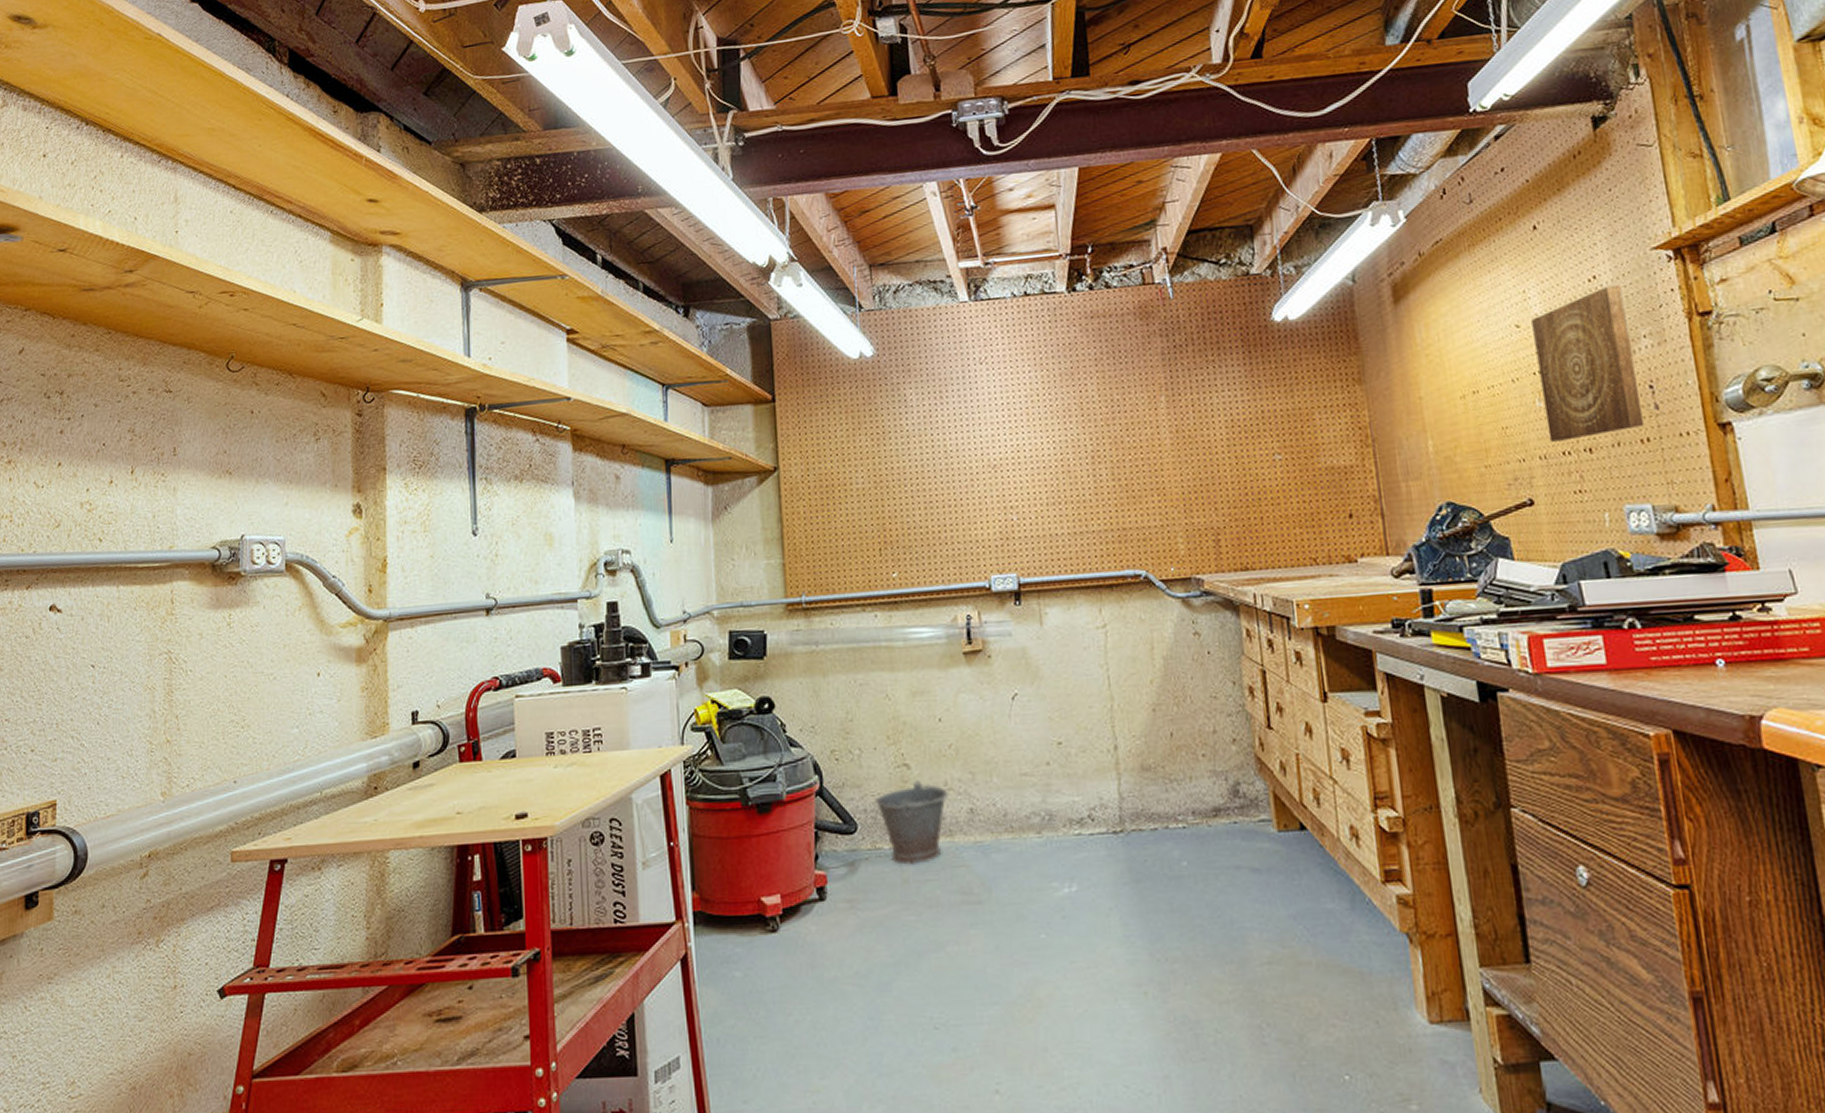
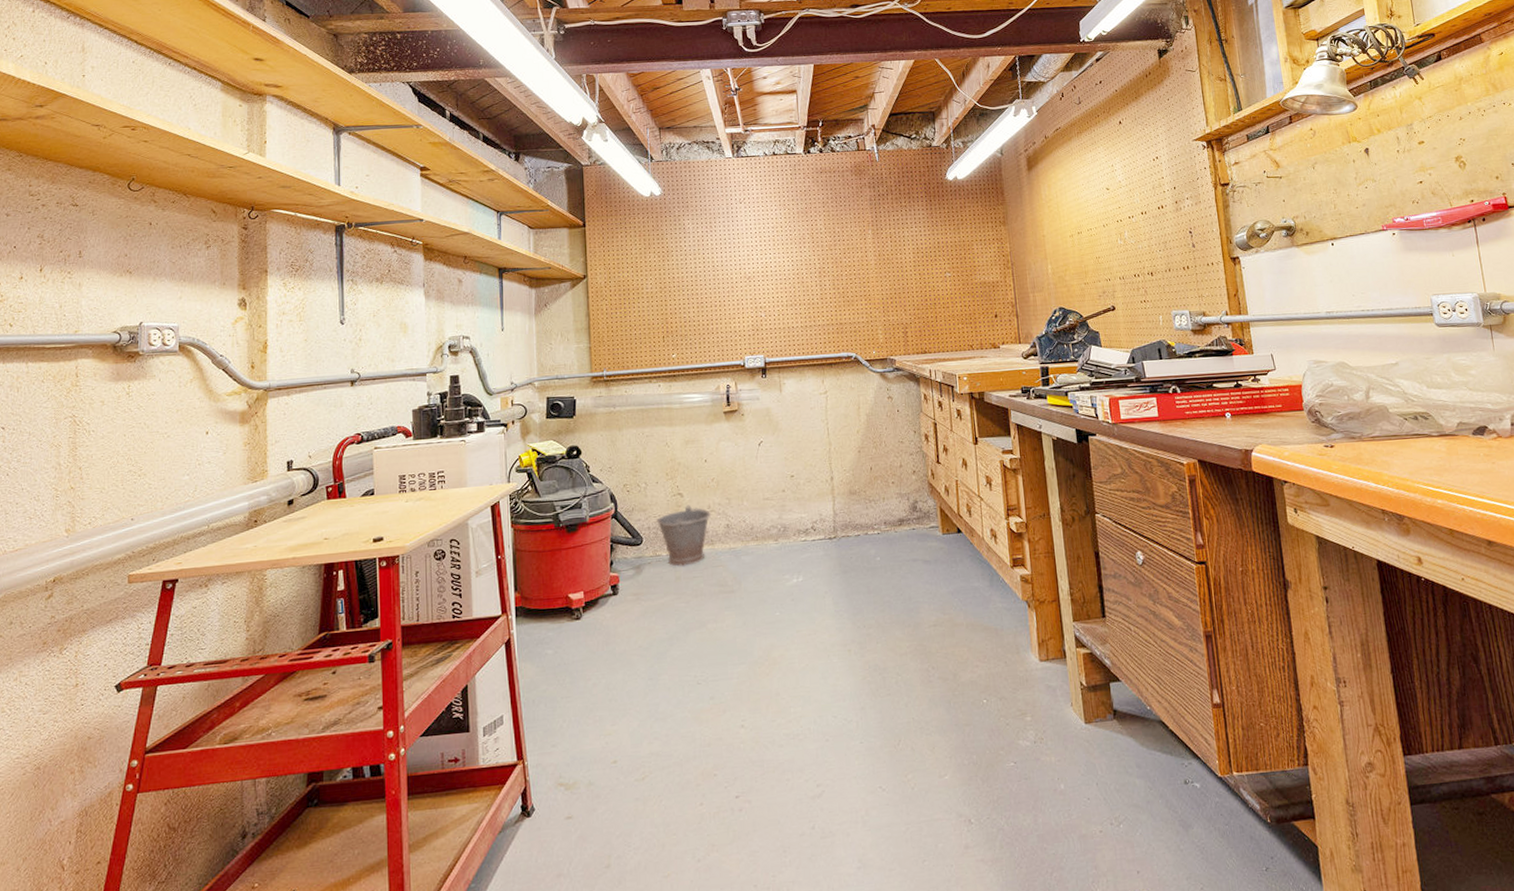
wall art: present [1531,284,1645,442] -> none [1117,163,1186,268]

